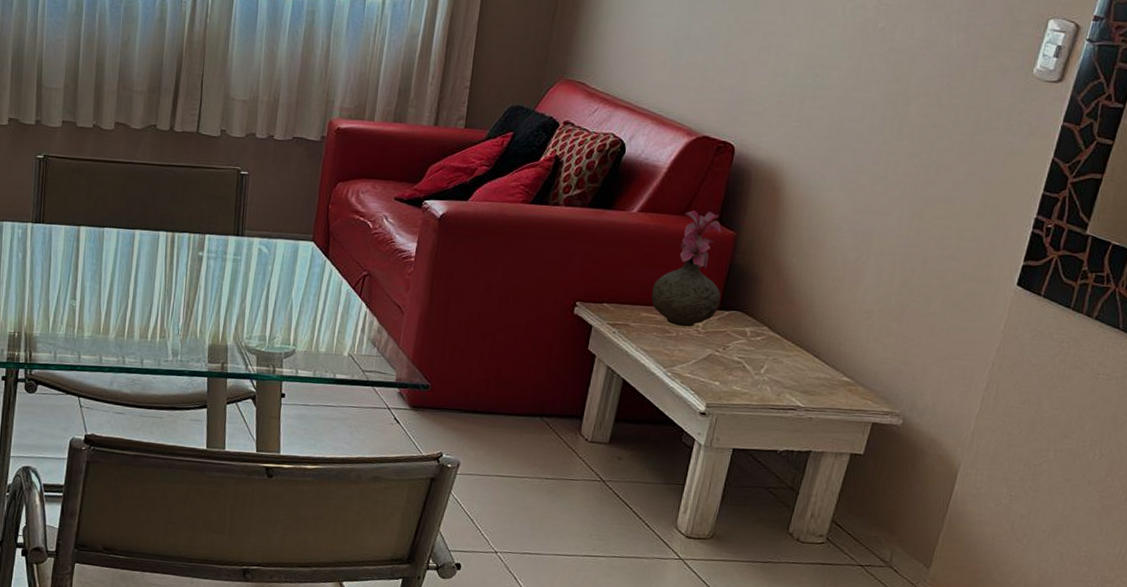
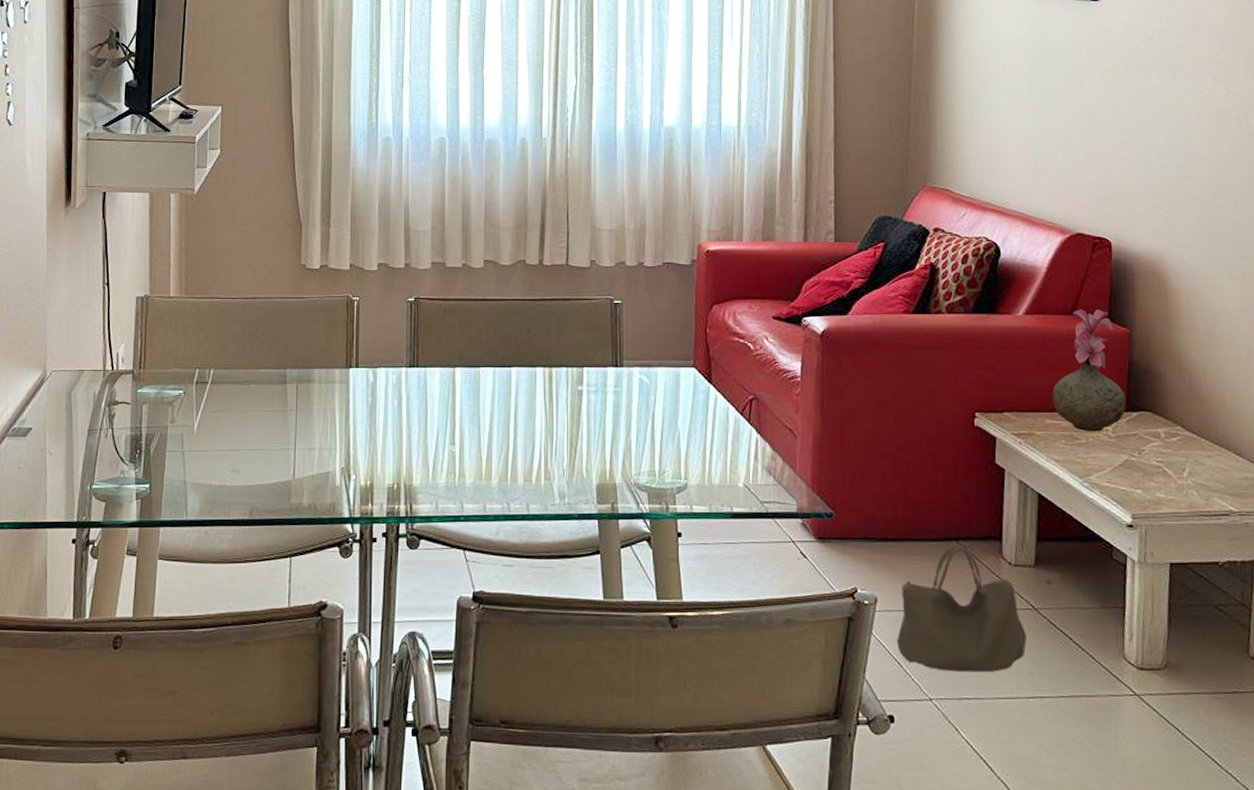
handbag: none [472,420,592,532] -> present [897,544,1027,673]

